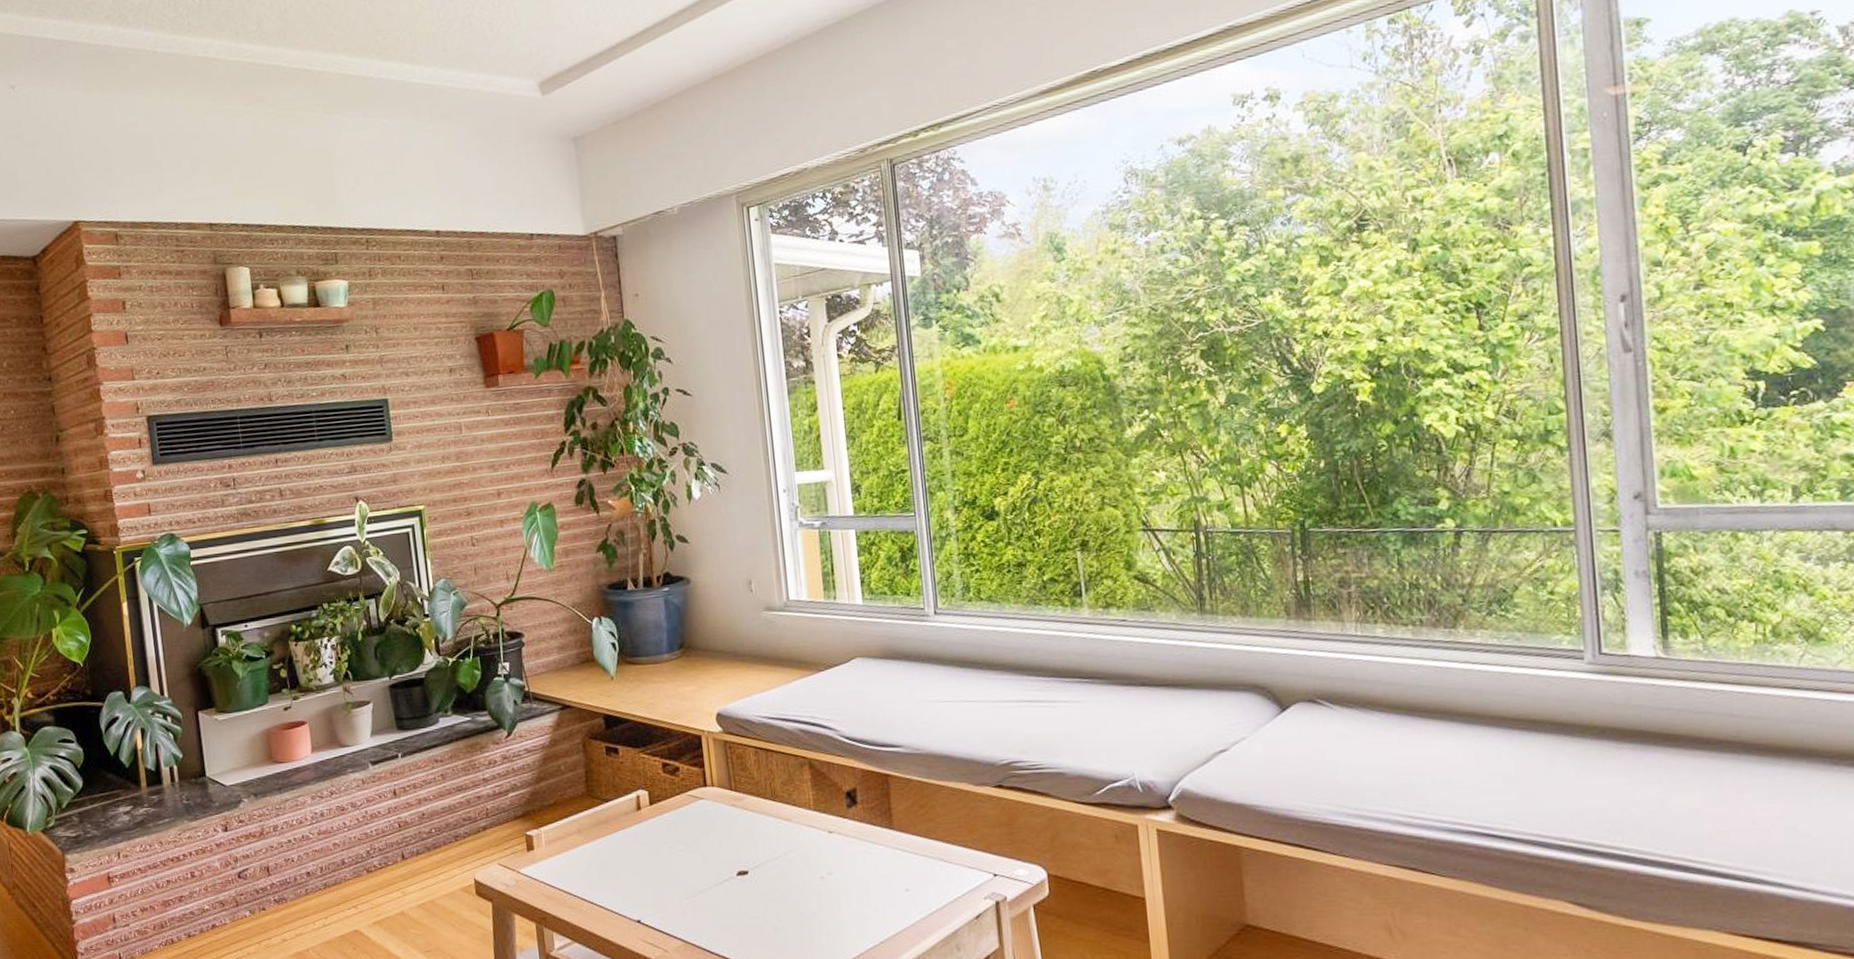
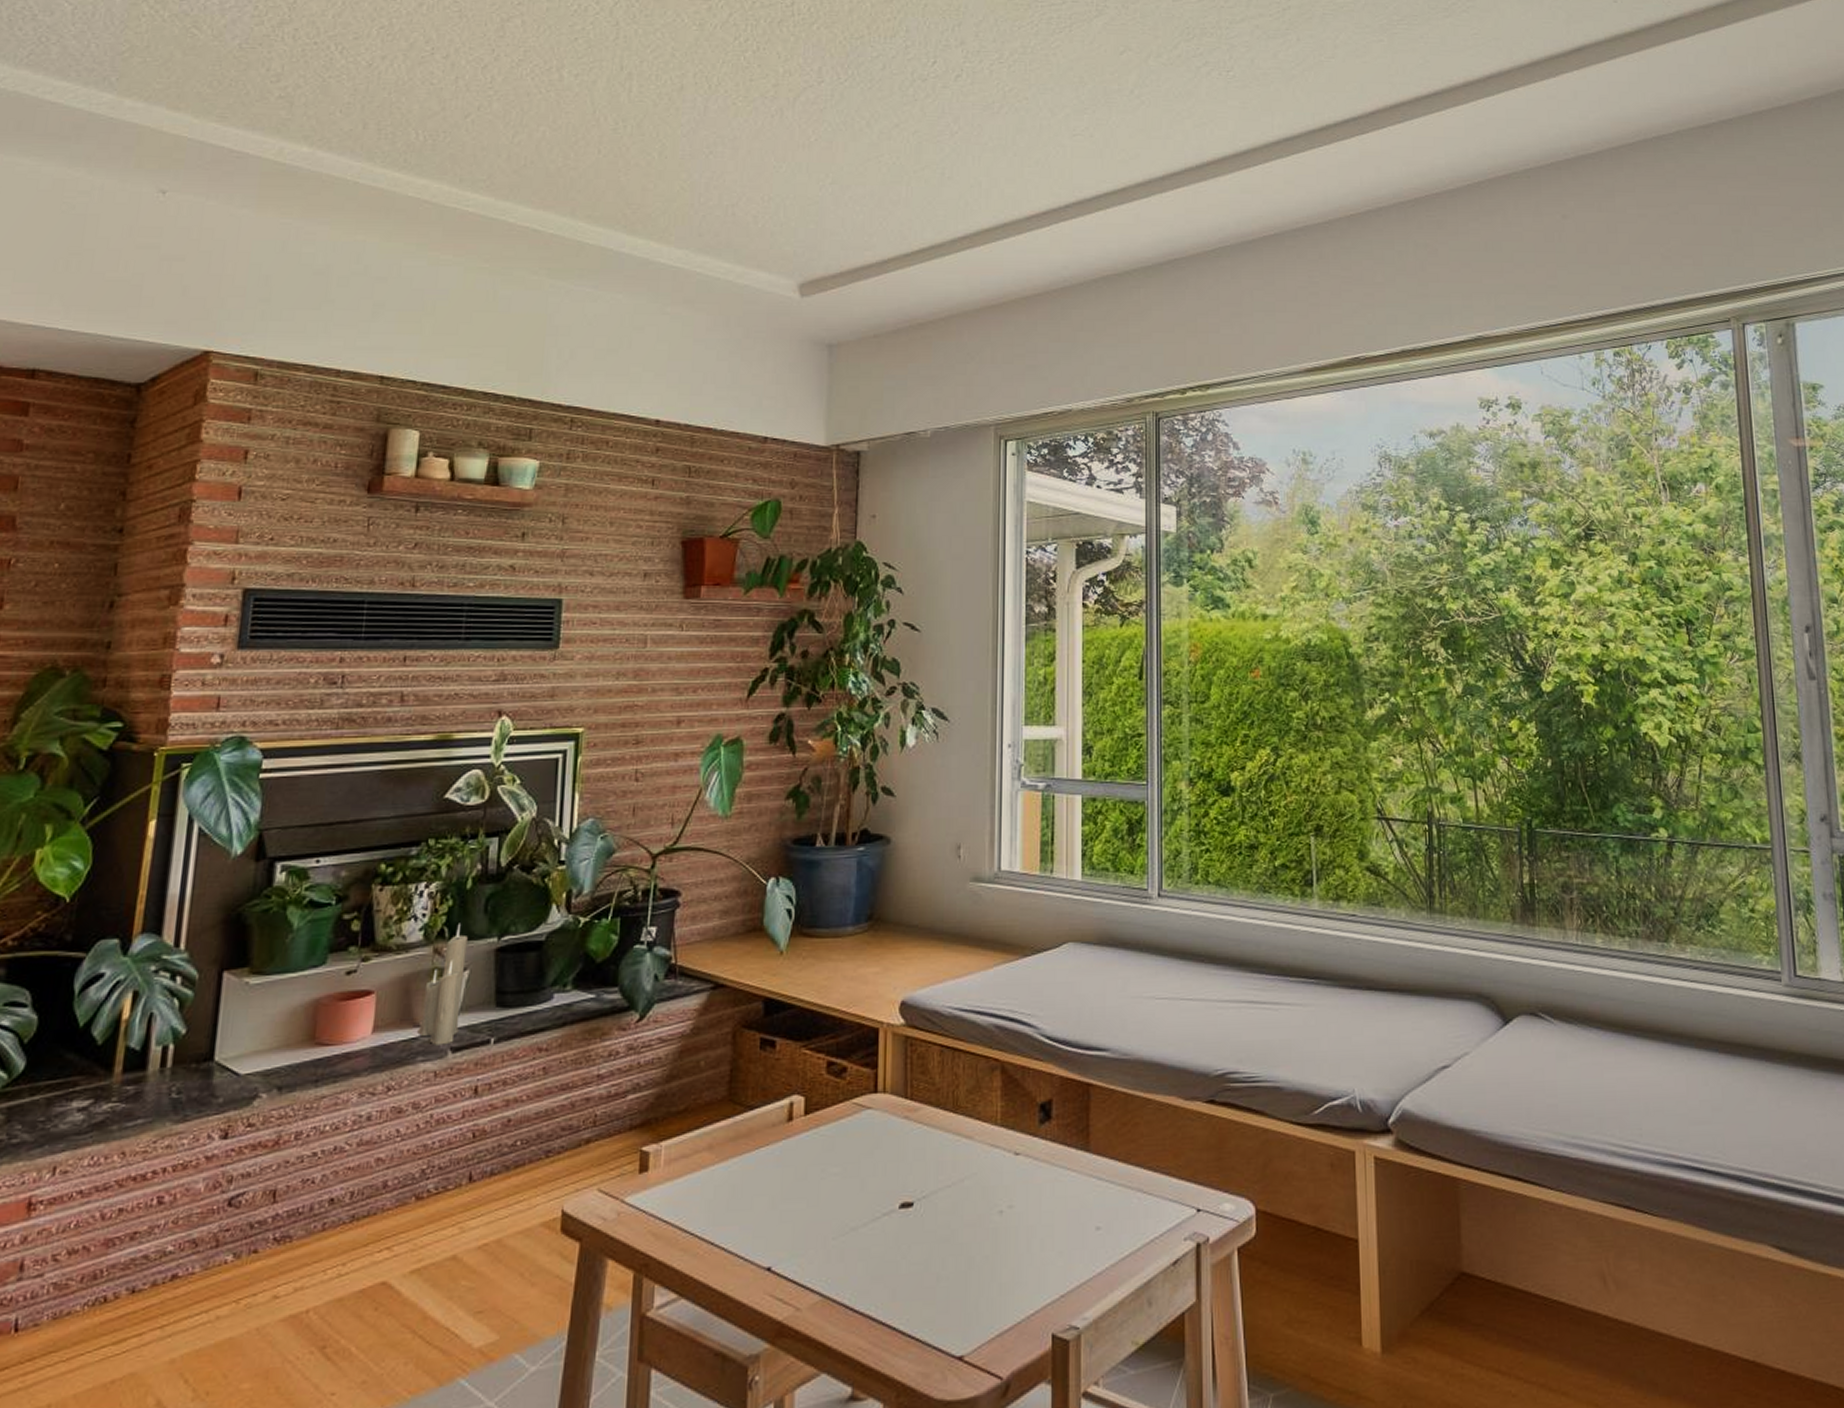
candle: none [342,667,374,760] -> present [417,923,468,1046]

